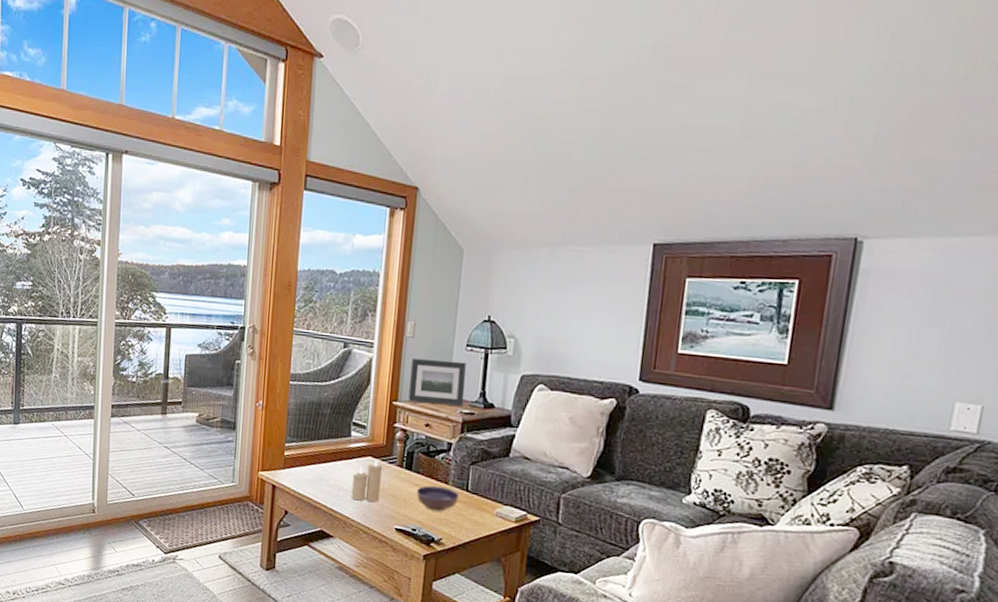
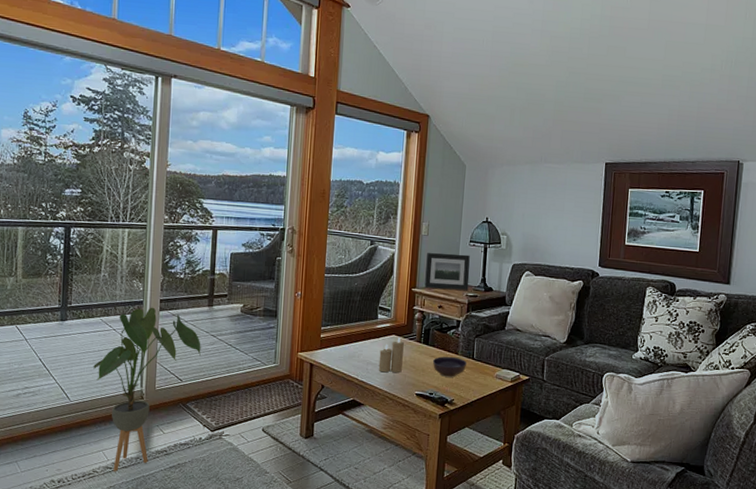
house plant: none [46,412,154,588] -> present [93,307,201,471]

